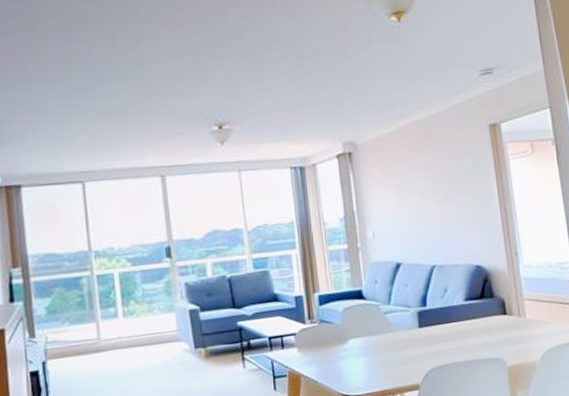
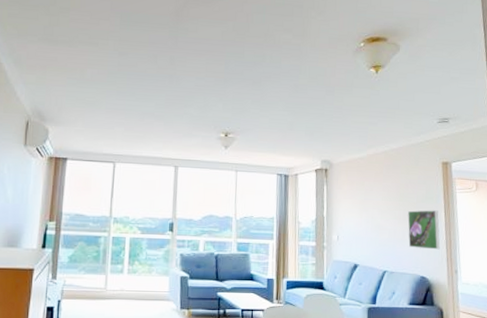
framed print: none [454,184,496,234] -> present [407,210,440,250]

